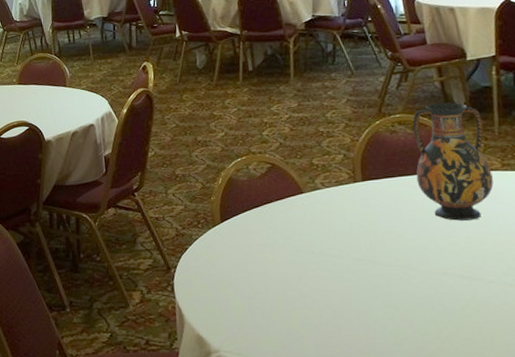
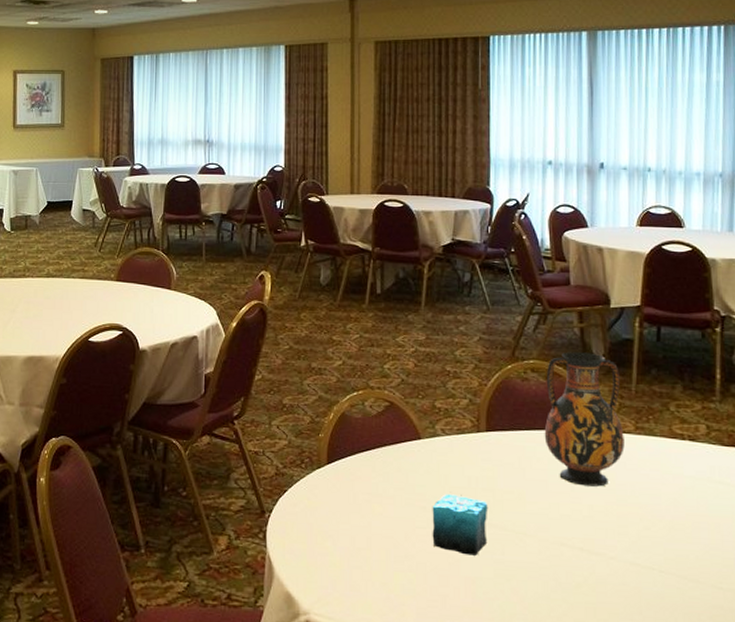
candle: none [319,238,374,290] -> present [432,494,488,556]

